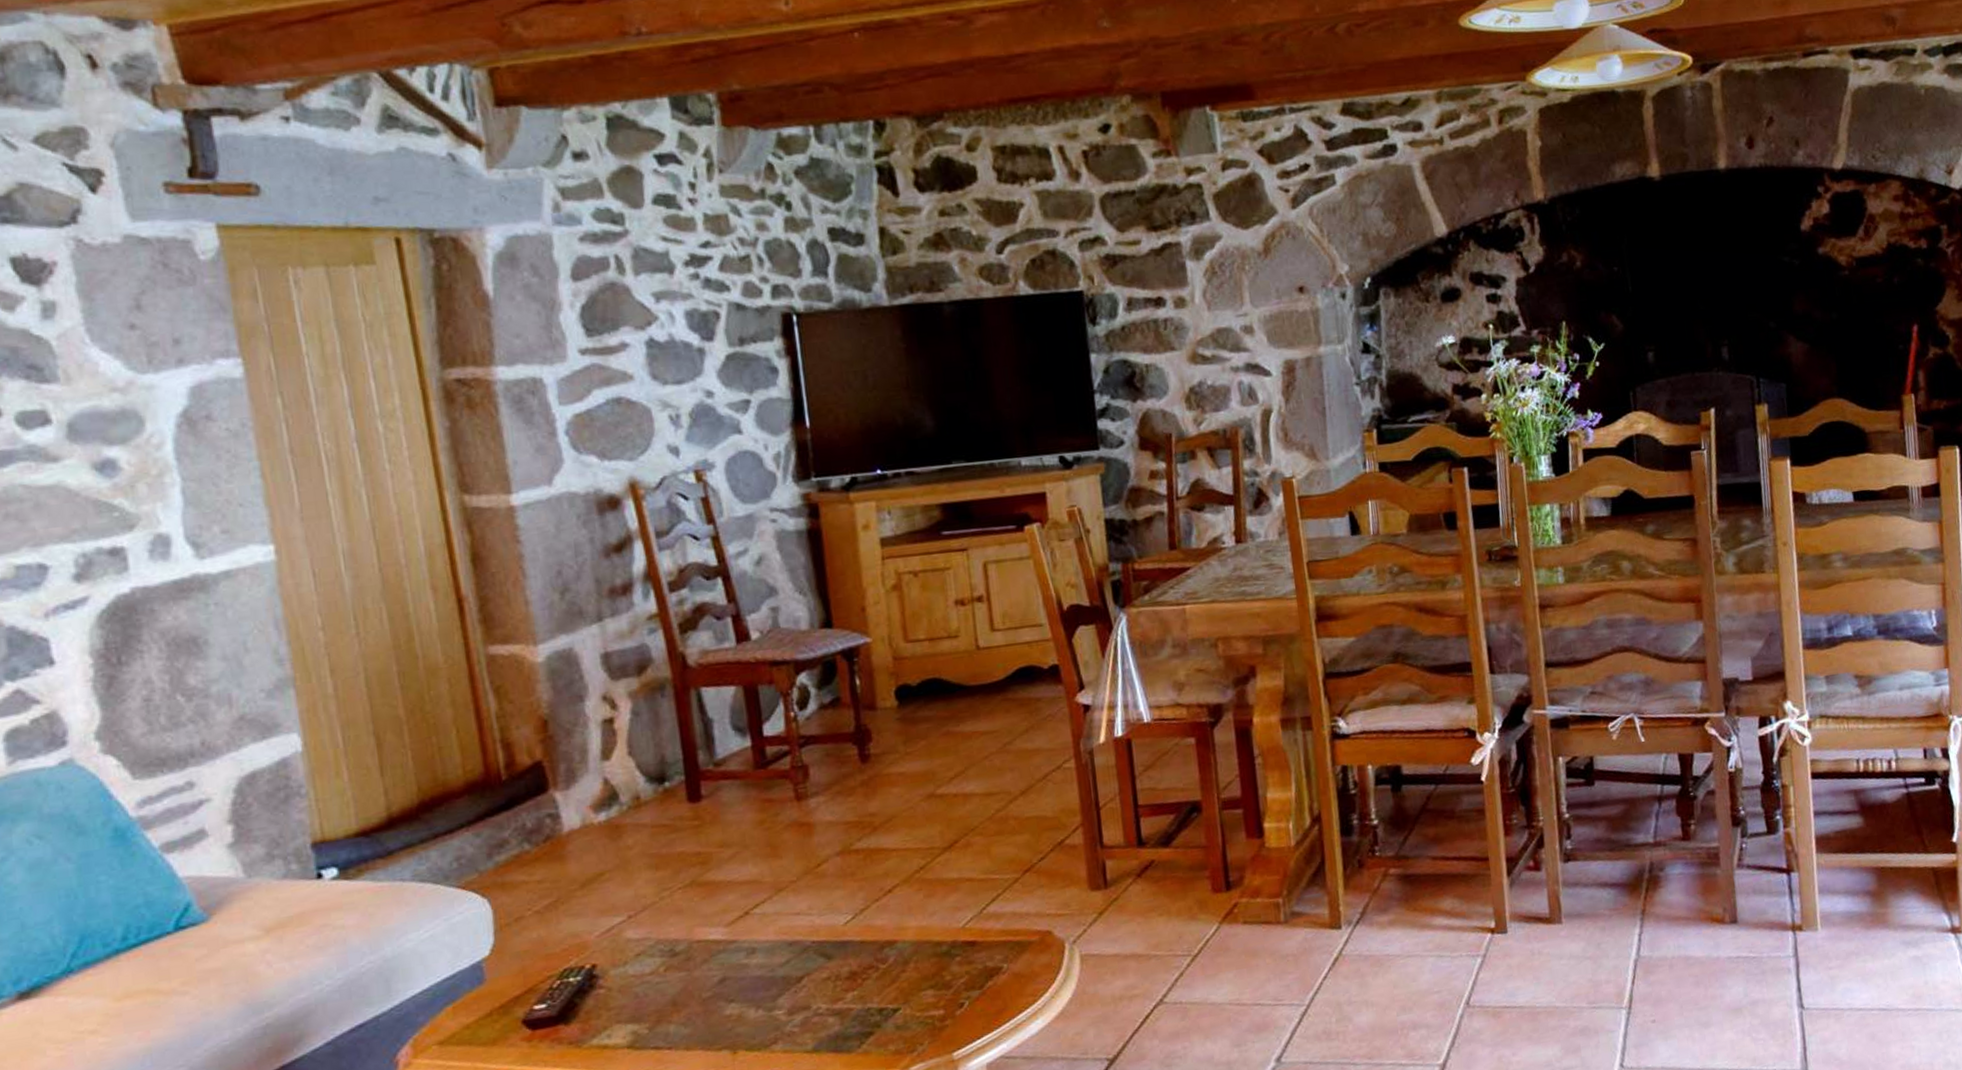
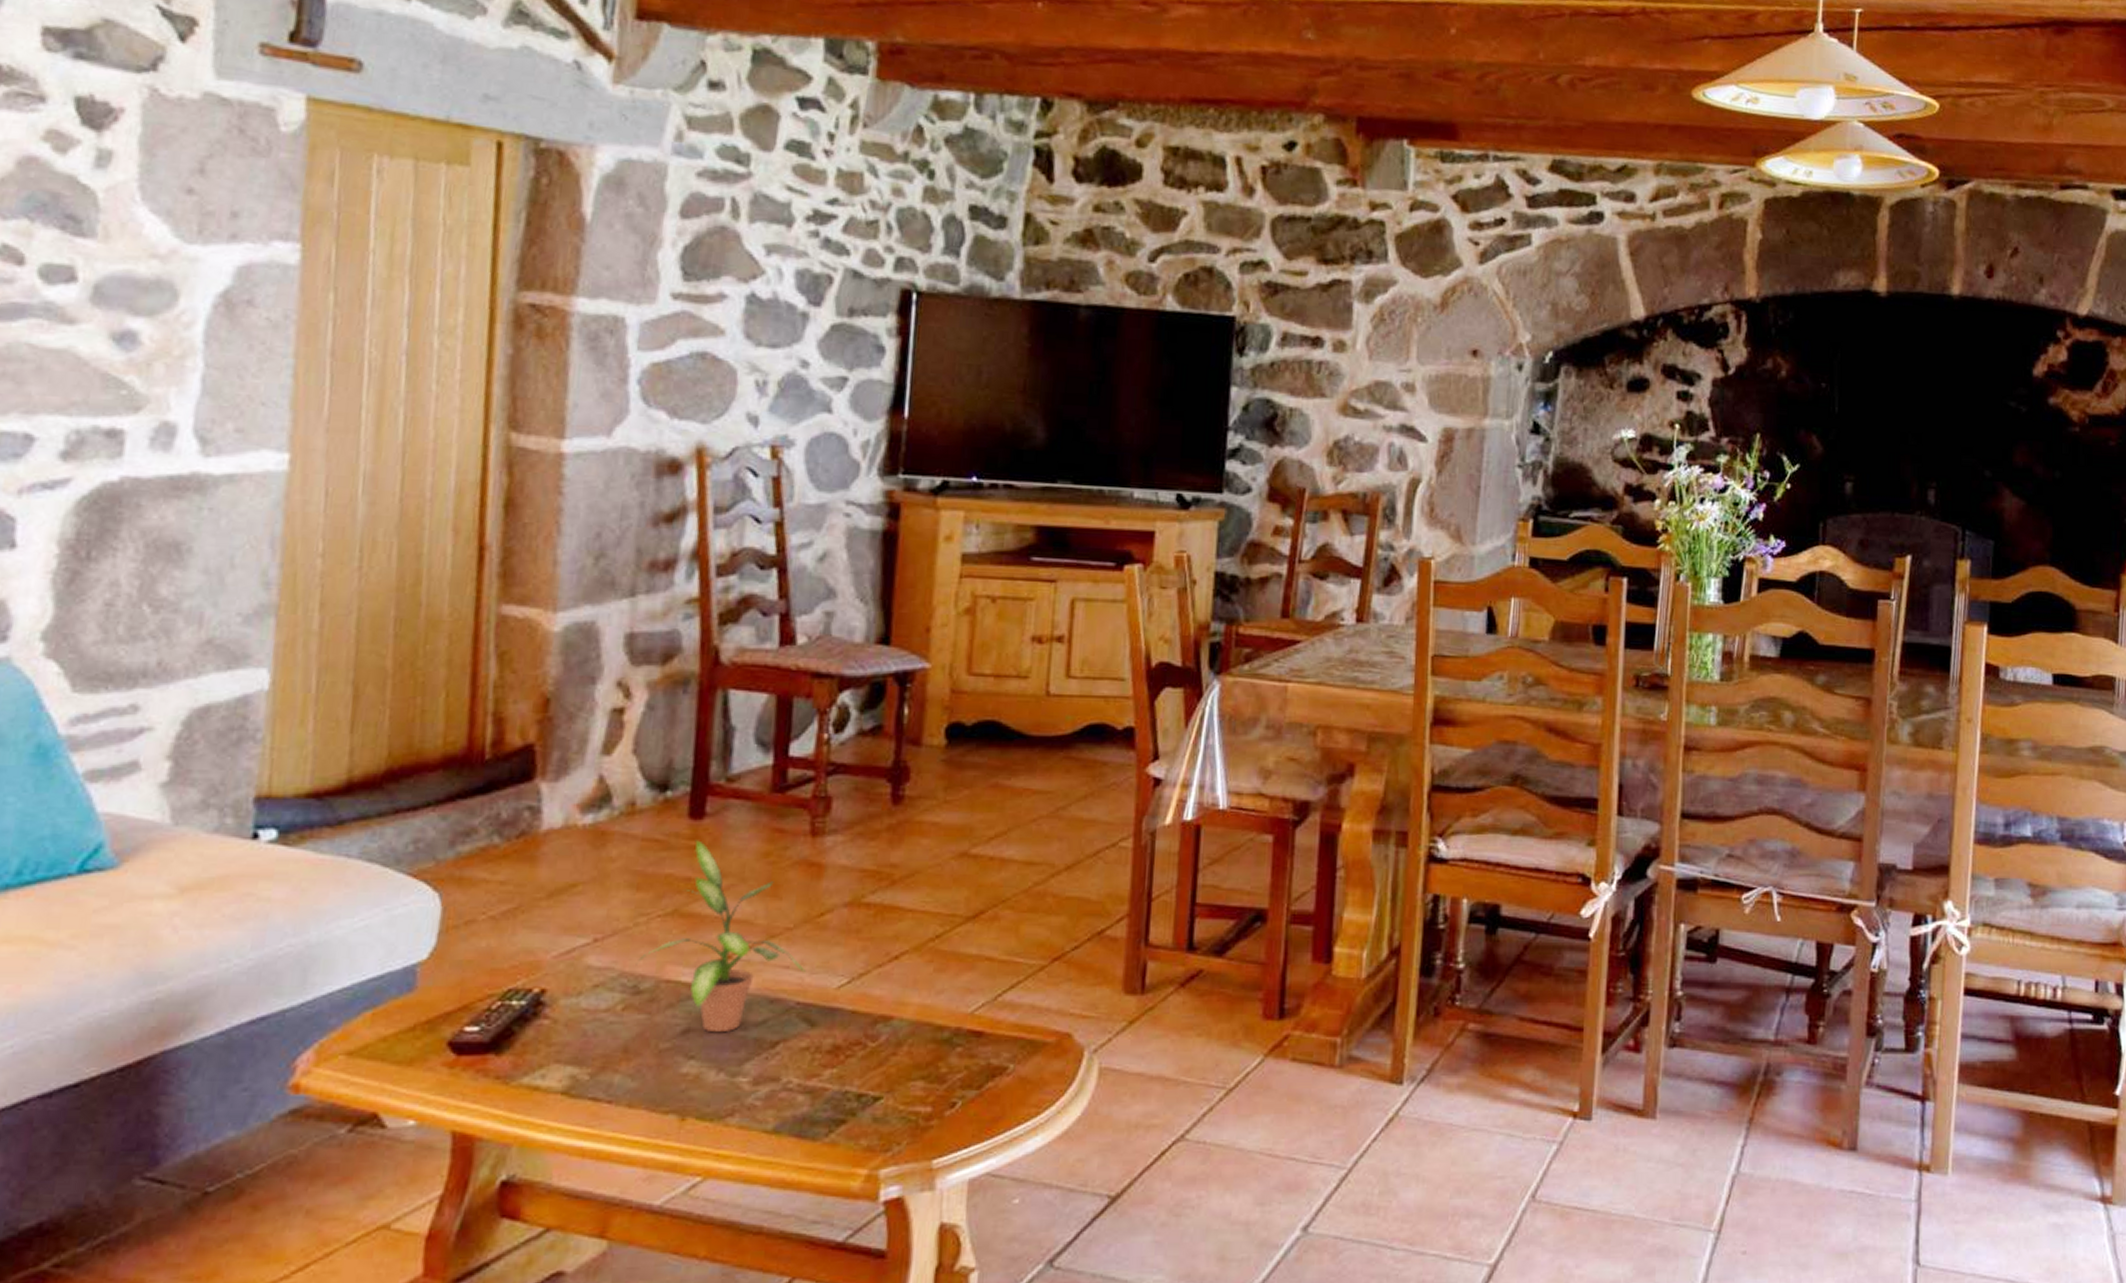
potted plant: none [668,819,815,978] -> present [636,840,806,1033]

